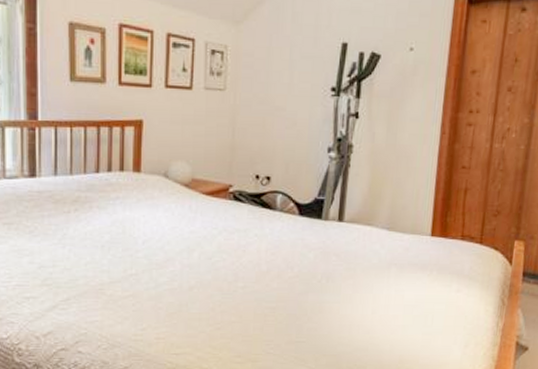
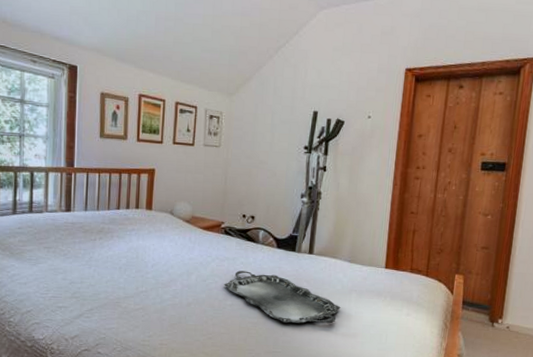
serving tray: none [234,245,378,306] -> present [224,270,341,324]

